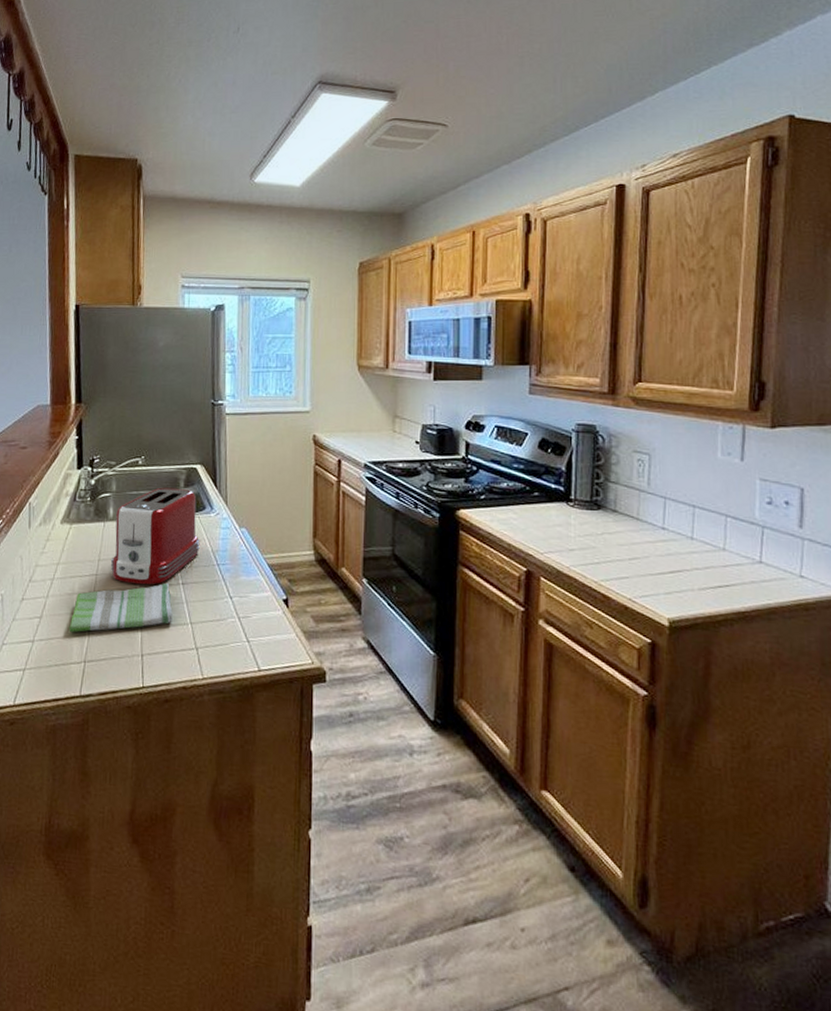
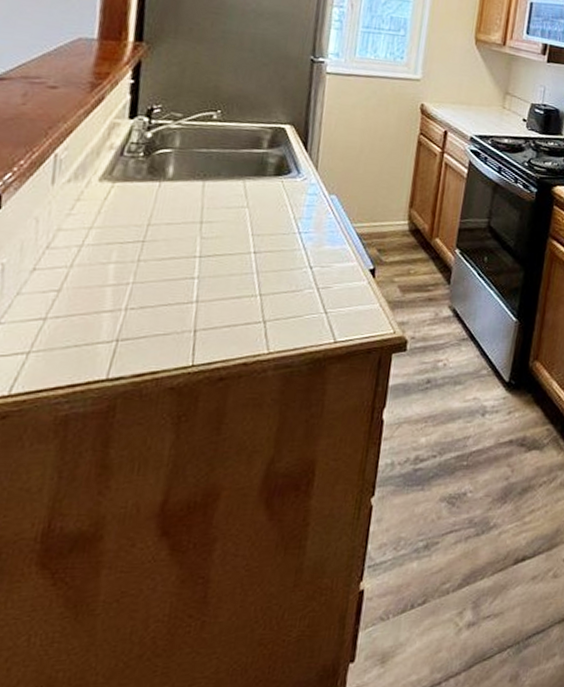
dish towel: present [69,582,173,632] -> none [98,251,239,307]
toaster: present [110,487,200,585] -> none [163,146,281,254]

